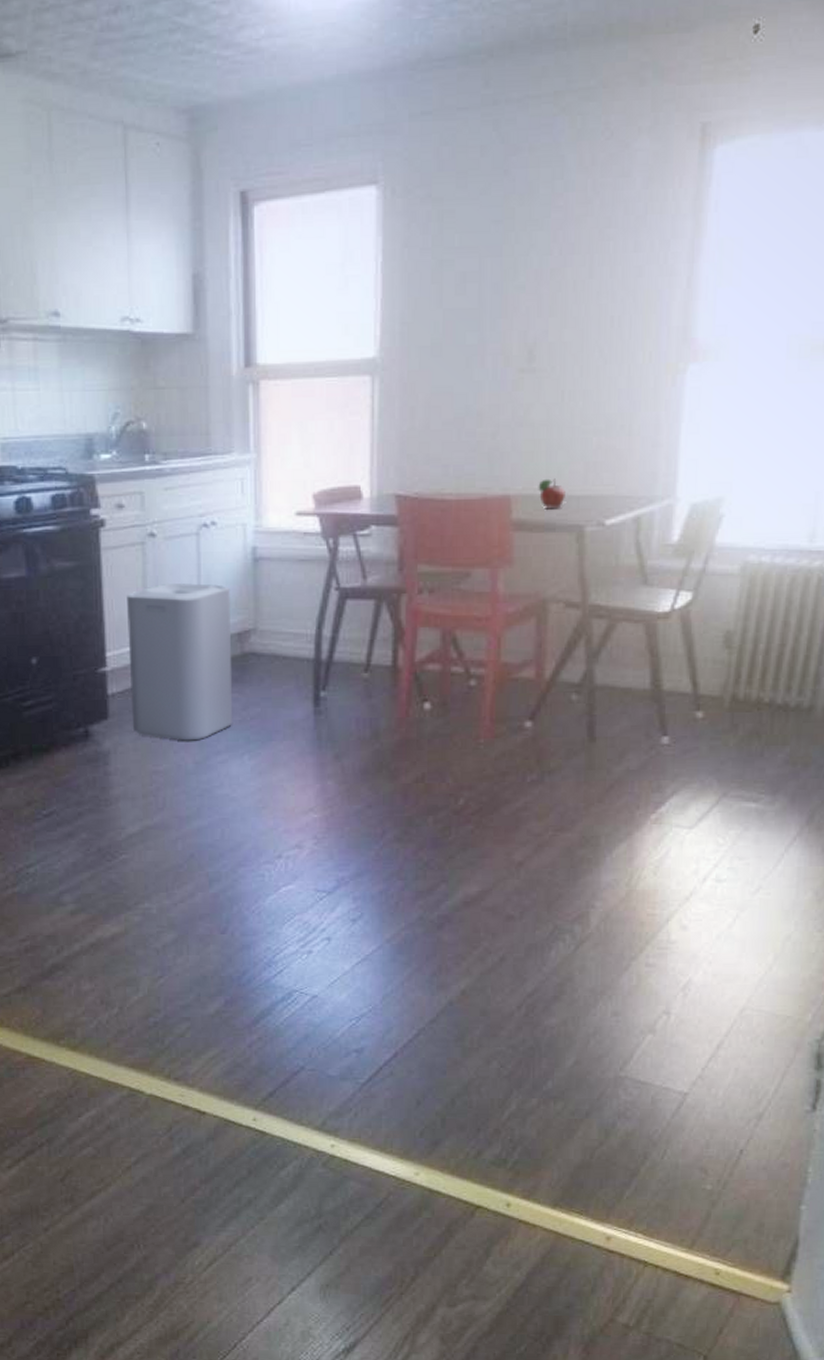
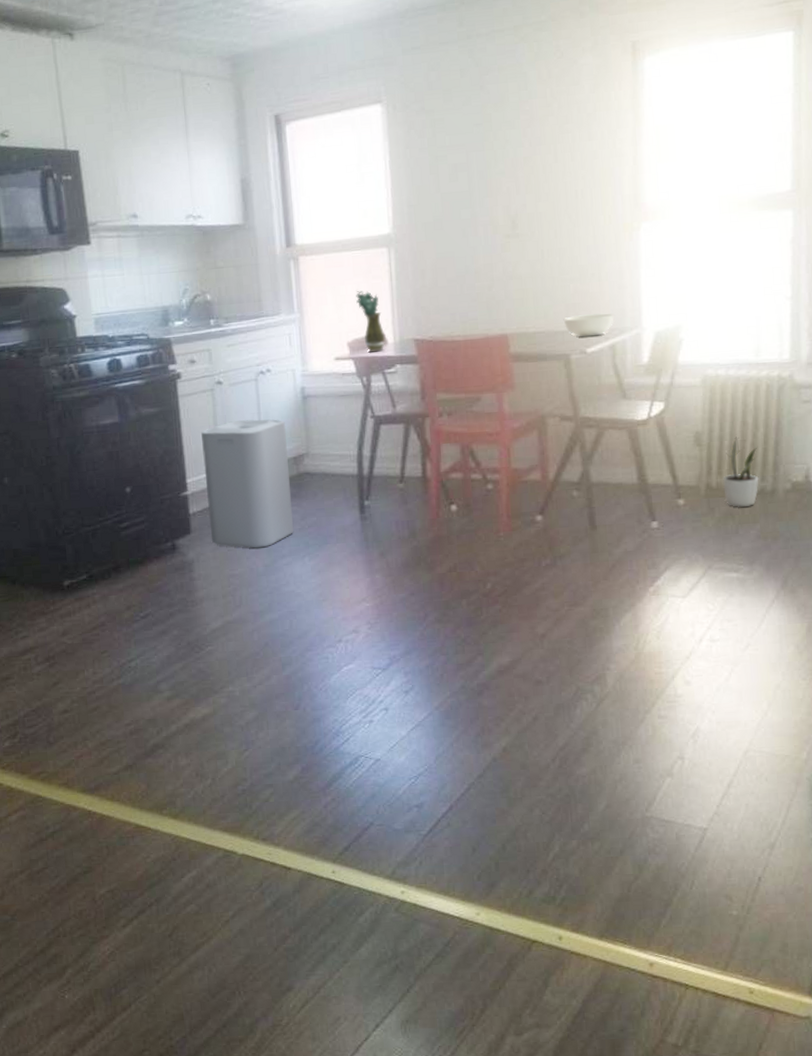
vase: none [327,429,361,508] -> present [356,291,386,353]
fruit: present [538,478,565,509] -> none [529,318,552,343]
bowl: none [580,476,643,505] -> present [563,313,614,337]
potted plant: none [751,640,799,725] -> present [723,437,759,507]

